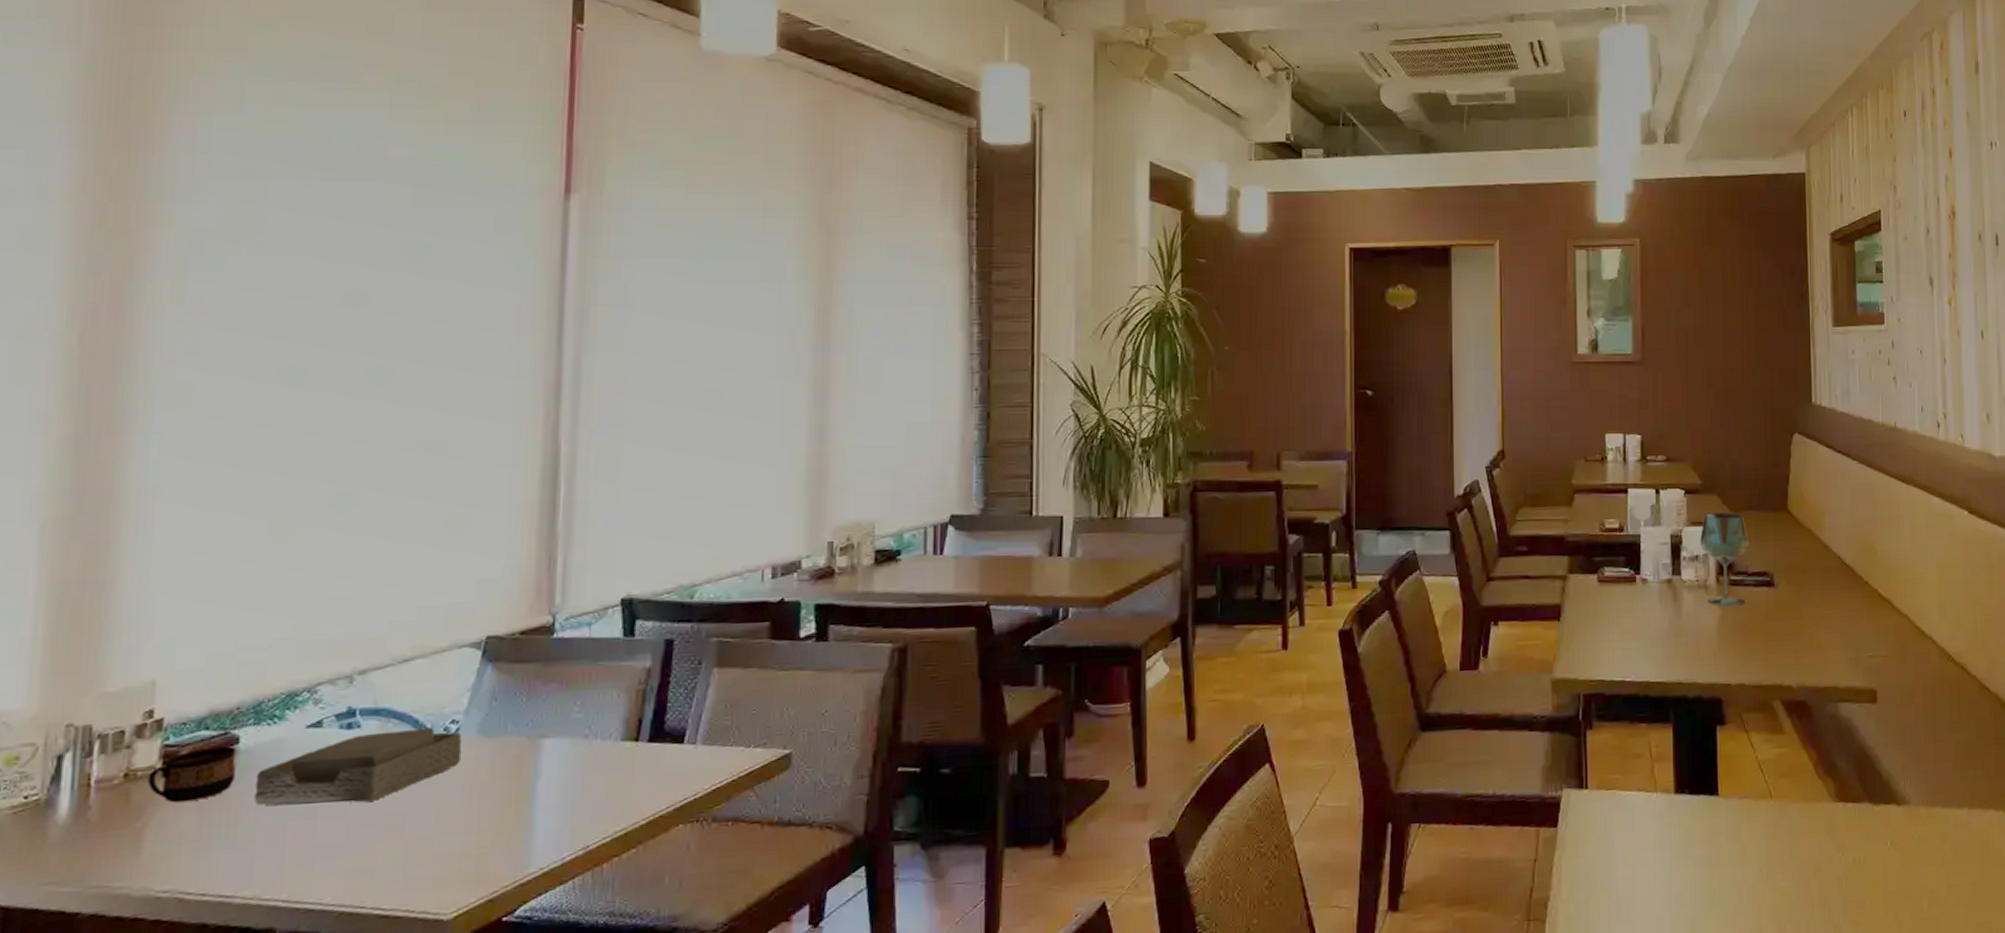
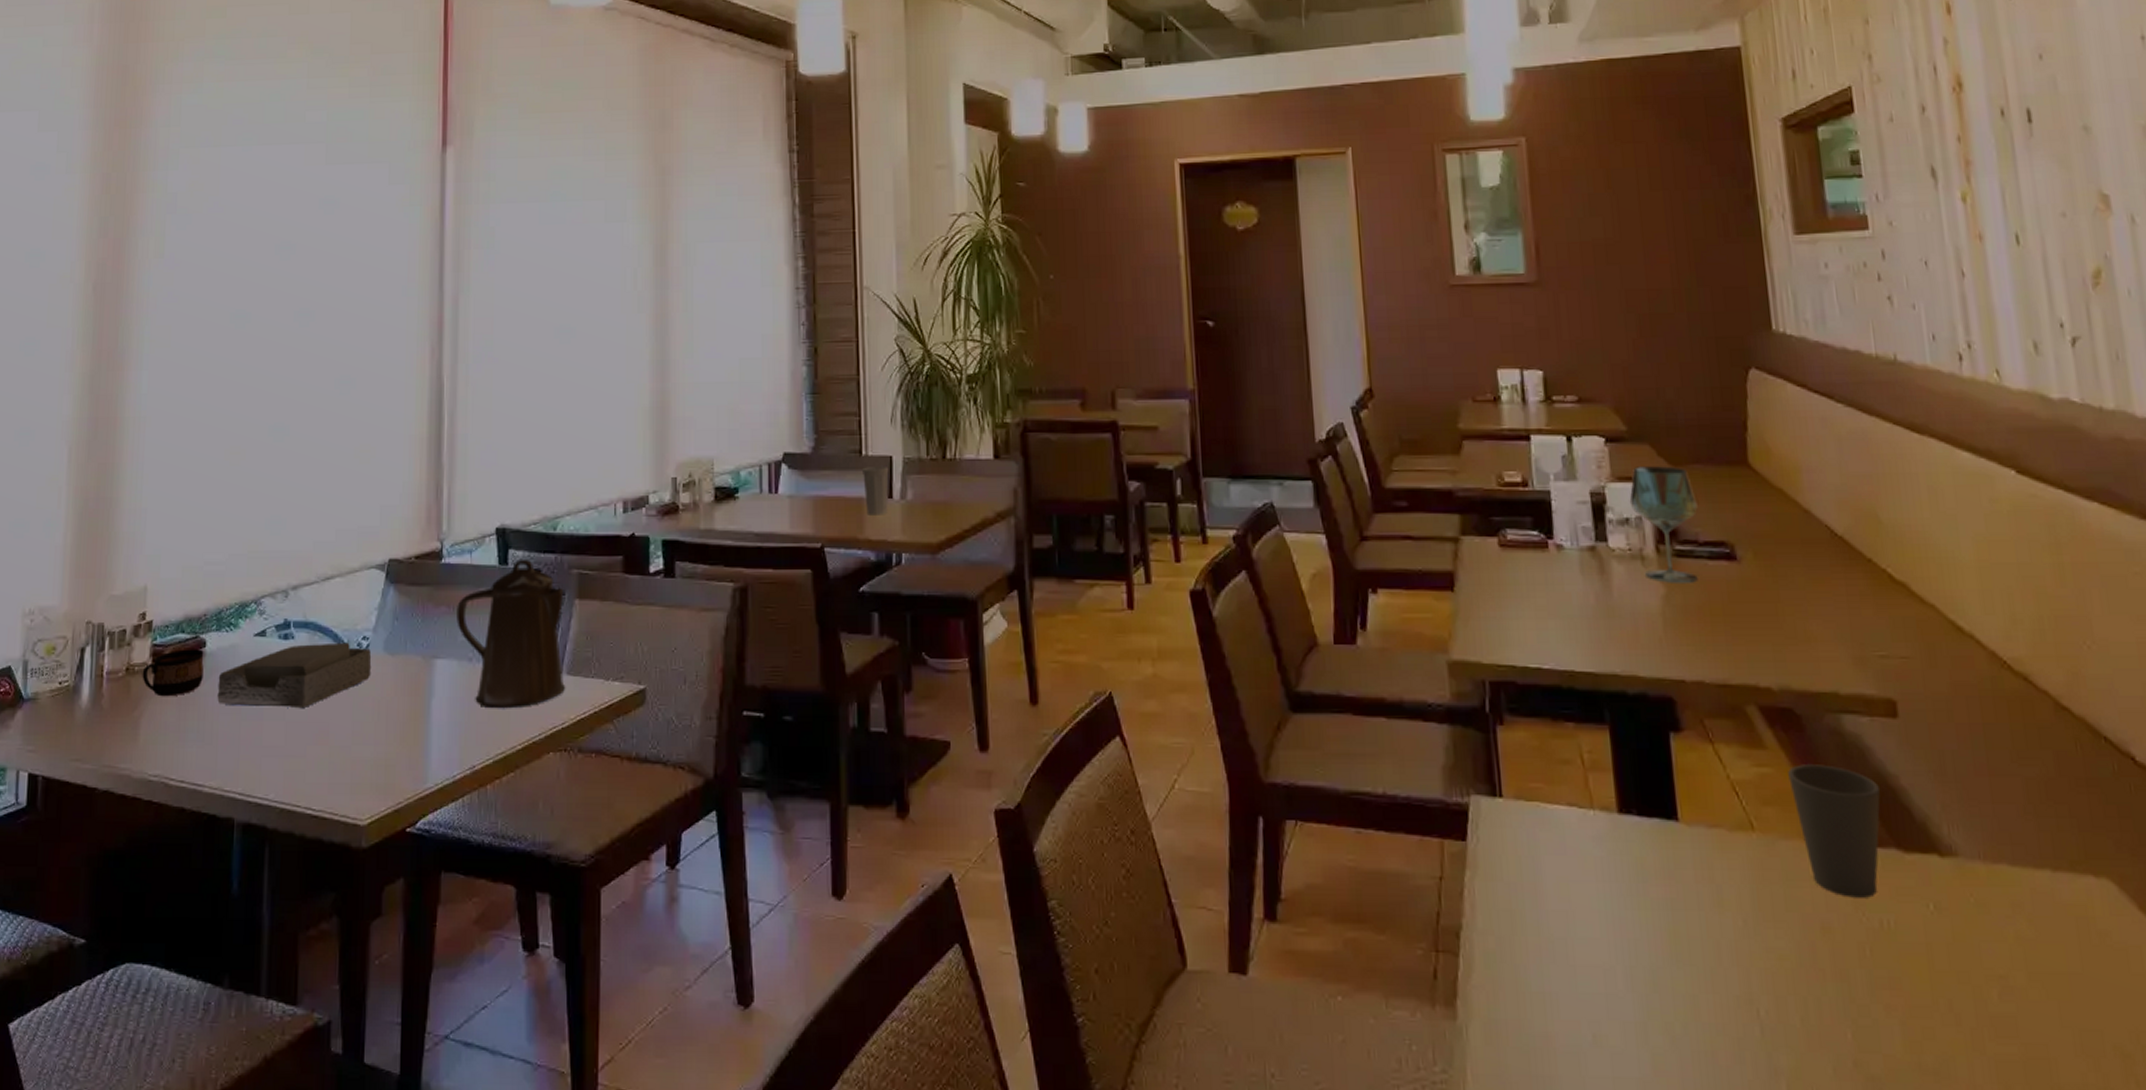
teapot: none [570,629,699,784] -> present [457,558,565,707]
cup: none [1032,525,1059,574] -> present [863,465,889,517]
cup: none [1799,742,1862,843] -> present [1788,764,1881,898]

